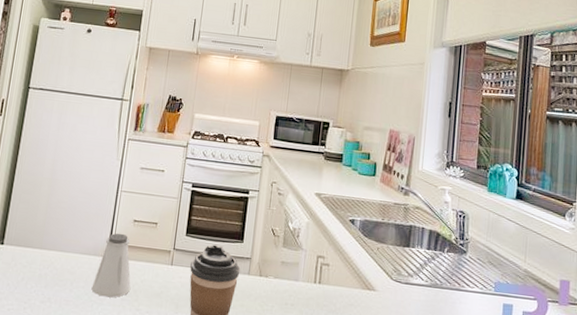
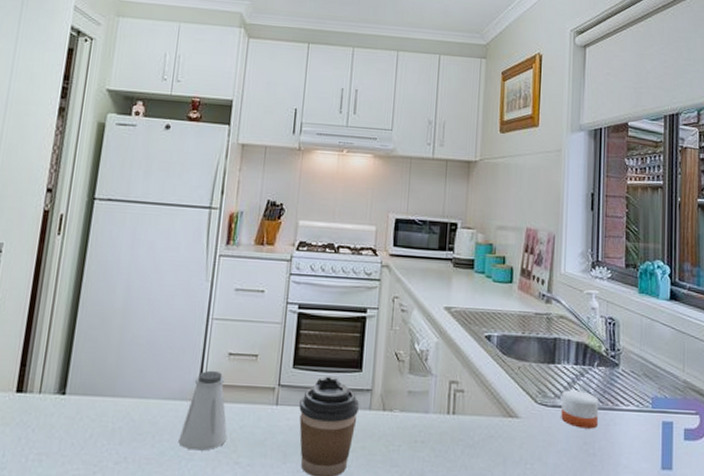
candle: none [413,270,448,305] -> present [561,390,599,429]

